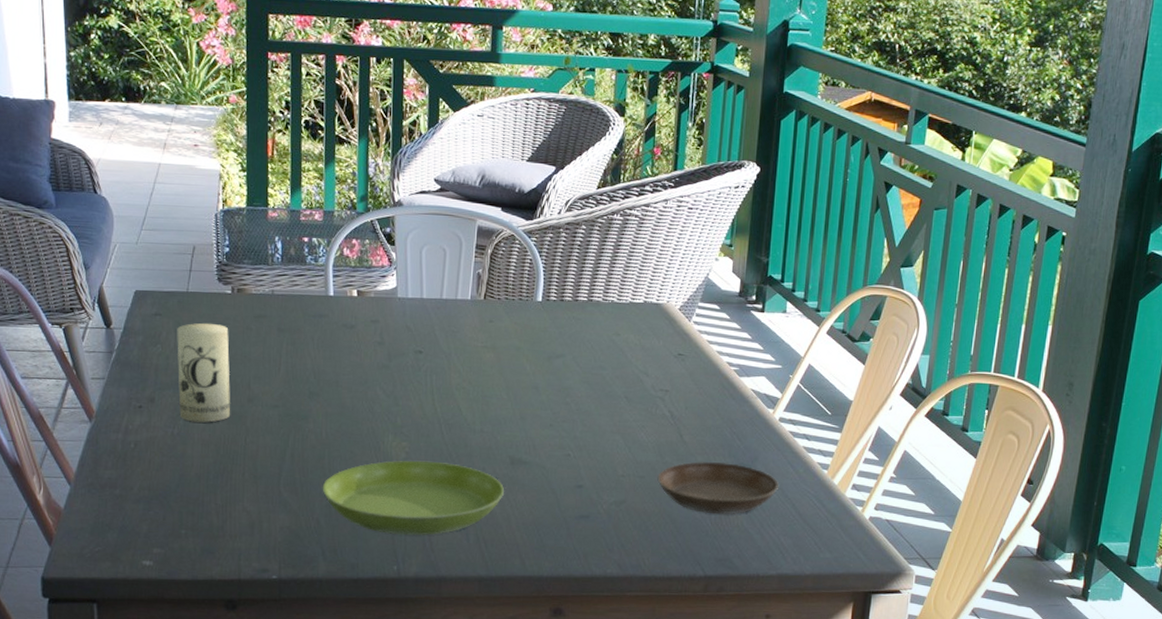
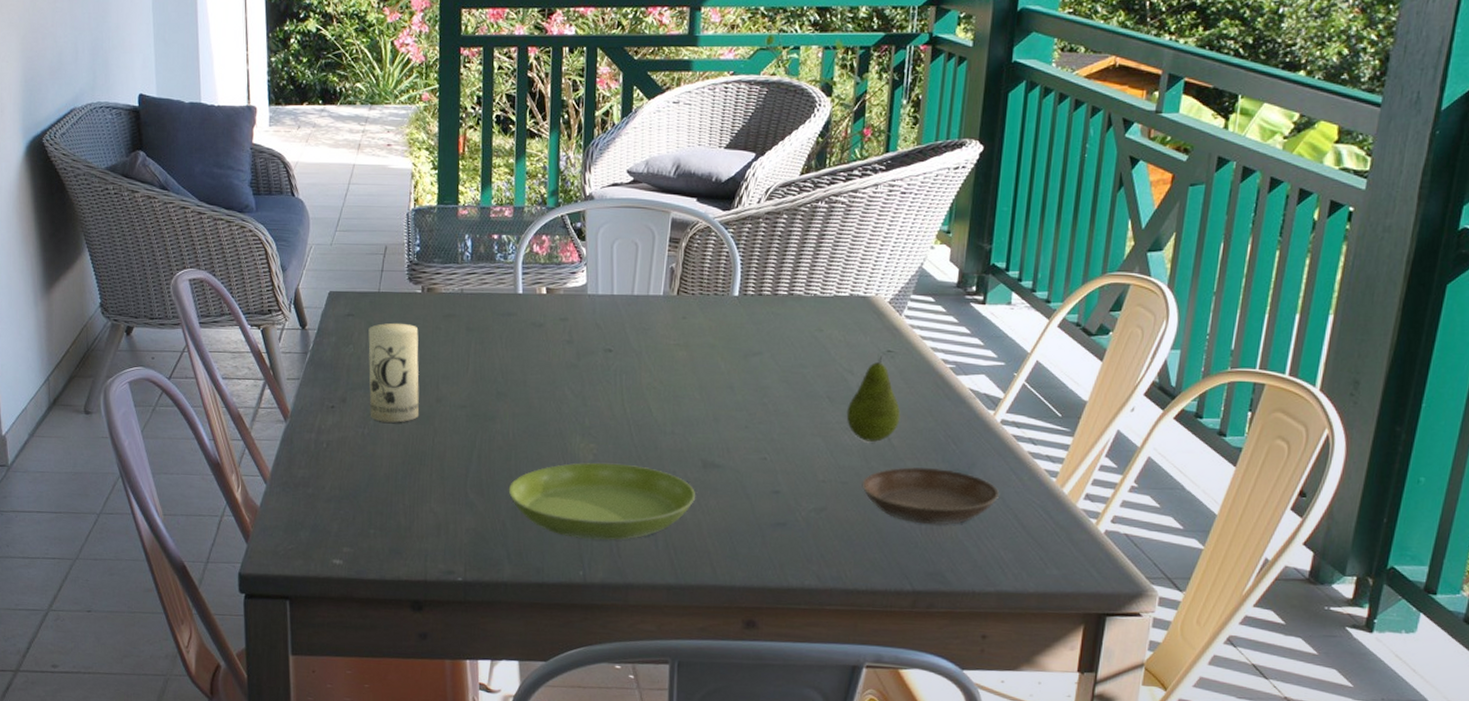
fruit: none [642,356,691,439] -> present [846,353,901,442]

